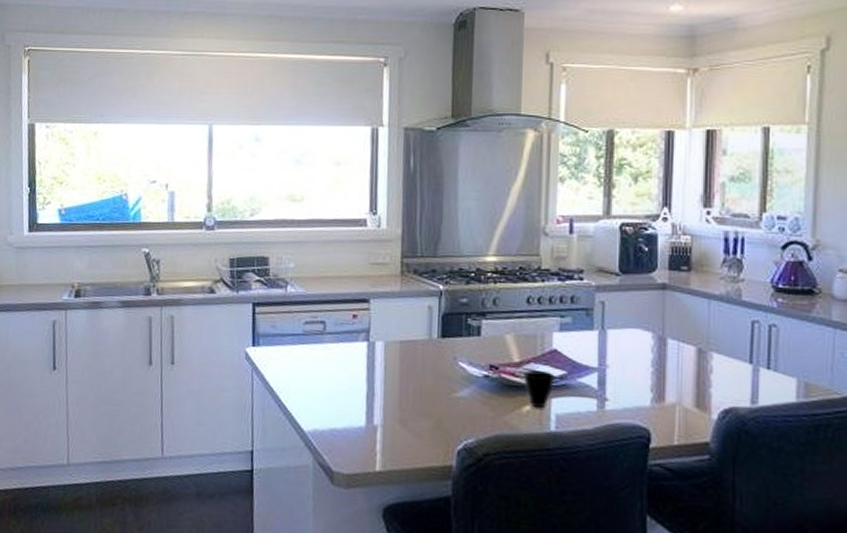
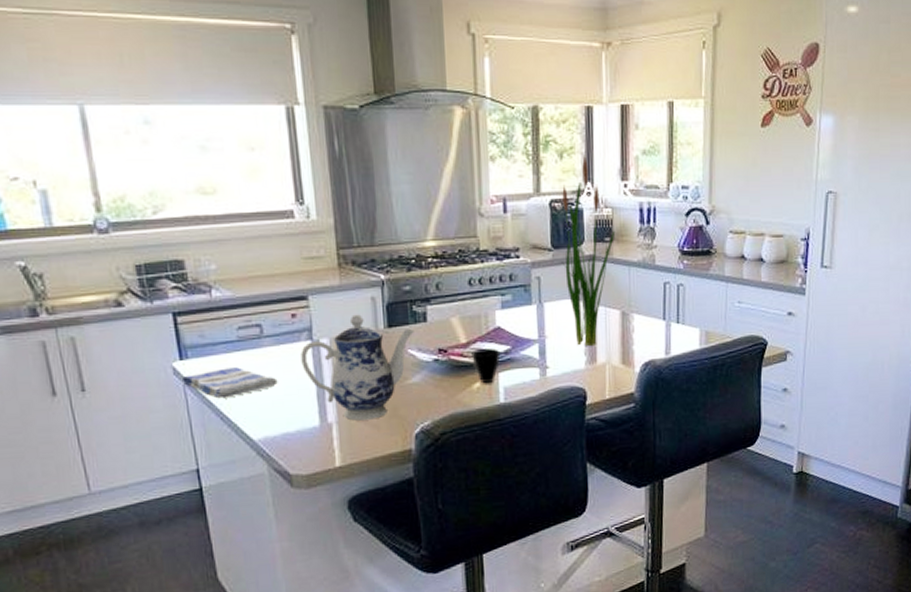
dish towel: none [252,358,333,387] -> present [182,367,278,399]
teapot: none [356,321,467,429] -> present [301,314,414,421]
plant: none [630,179,694,382] -> present [562,154,616,346]

